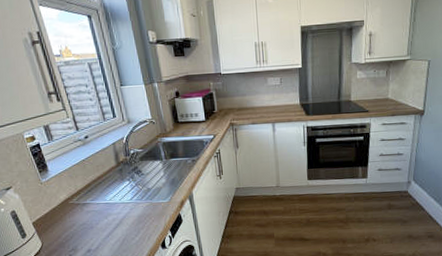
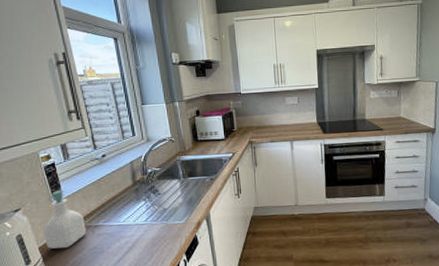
soap bottle: none [35,170,75,224] -> present [43,190,86,249]

